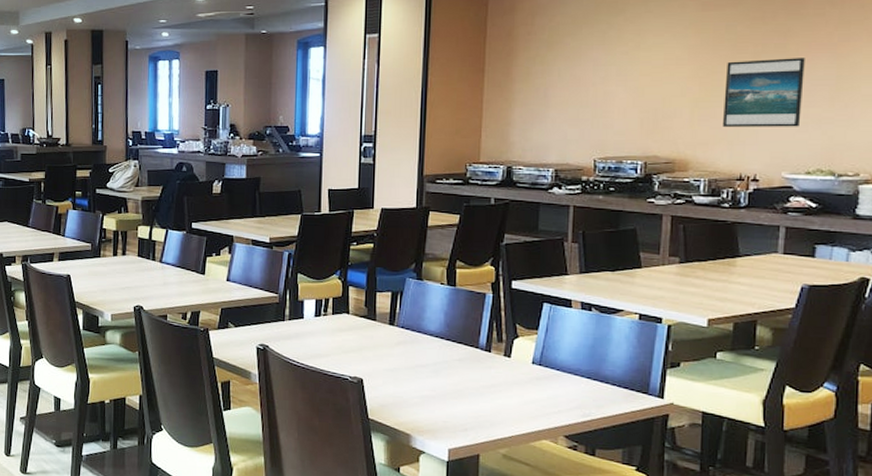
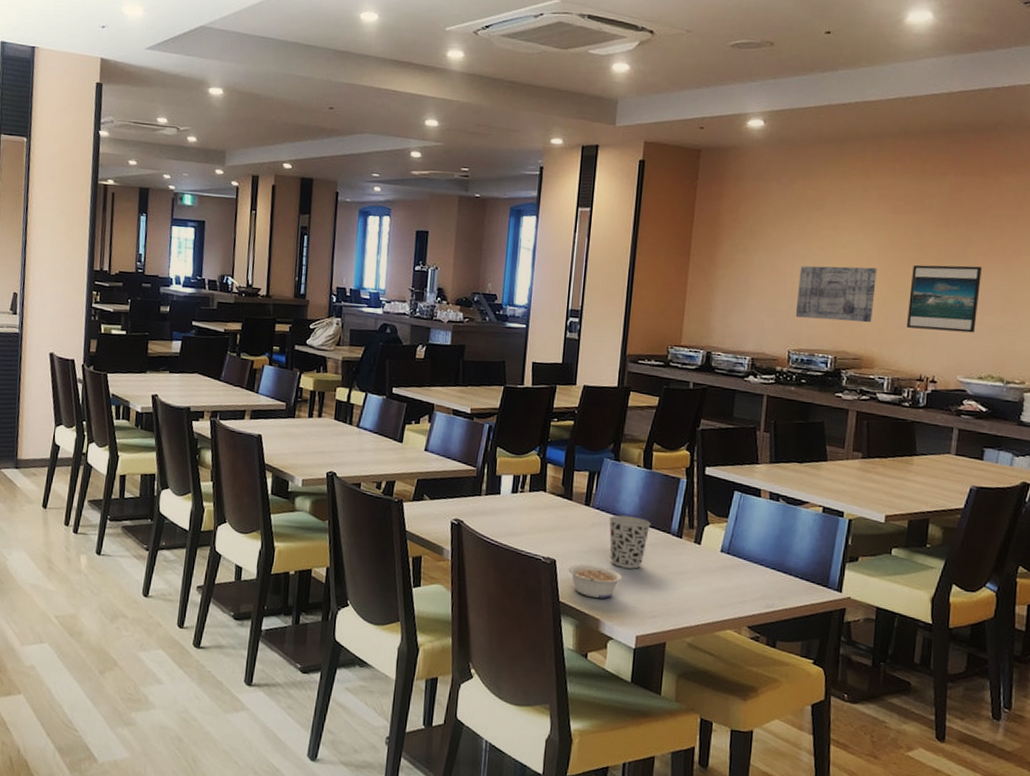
legume: none [376,381,432,415] -> present [568,563,623,599]
cup: none [415,333,458,384] -> present [609,515,651,569]
wall art: none [599,68,687,125] -> present [795,266,877,323]

